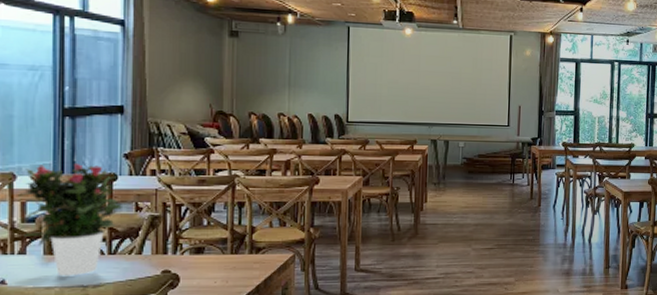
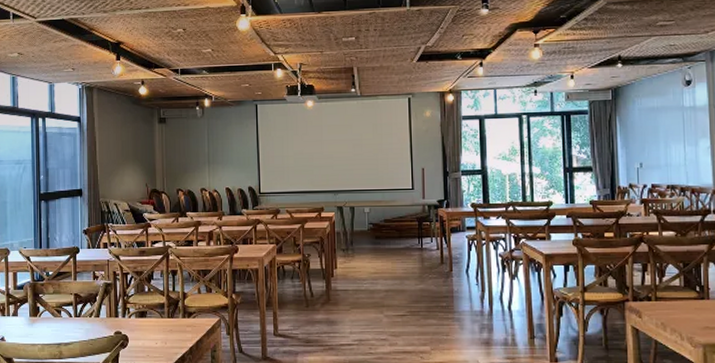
potted flower: present [19,162,122,277] -> none [12,239,84,335]

